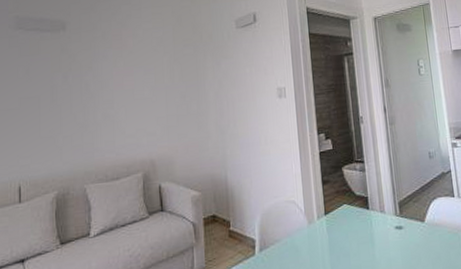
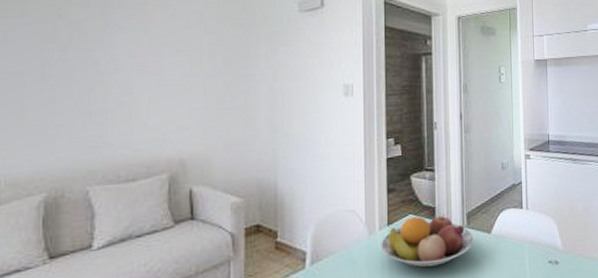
fruit bowl: none [320,203,408,256] -> present [381,214,474,268]

